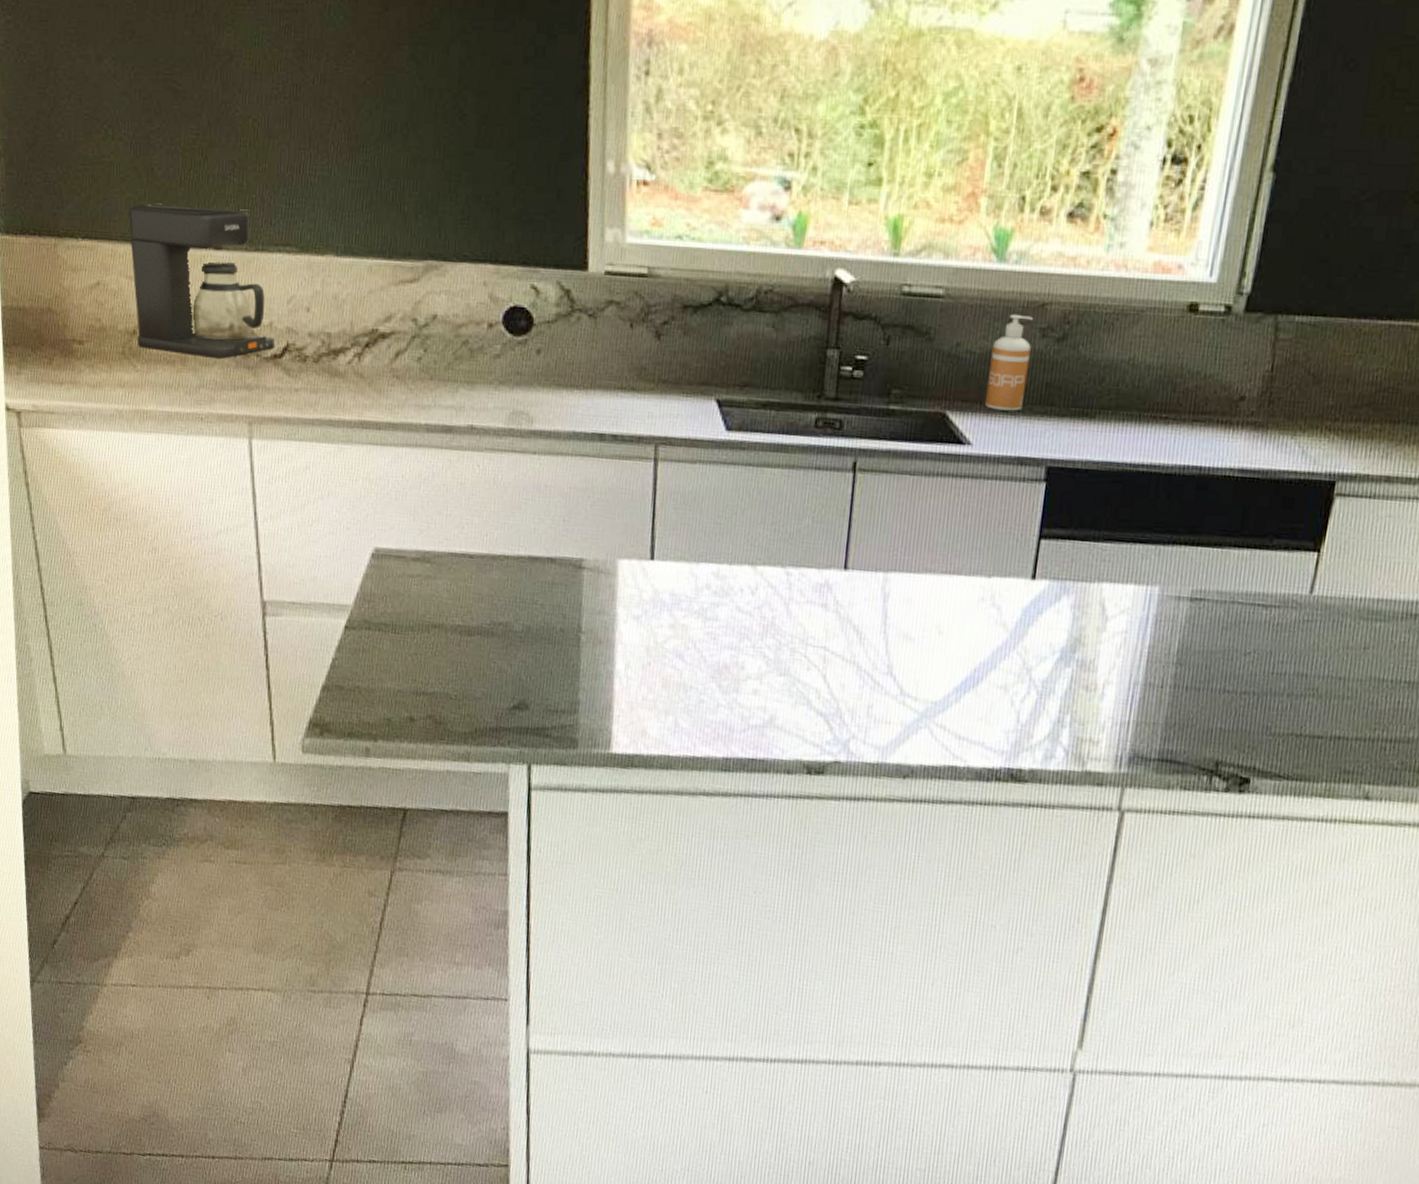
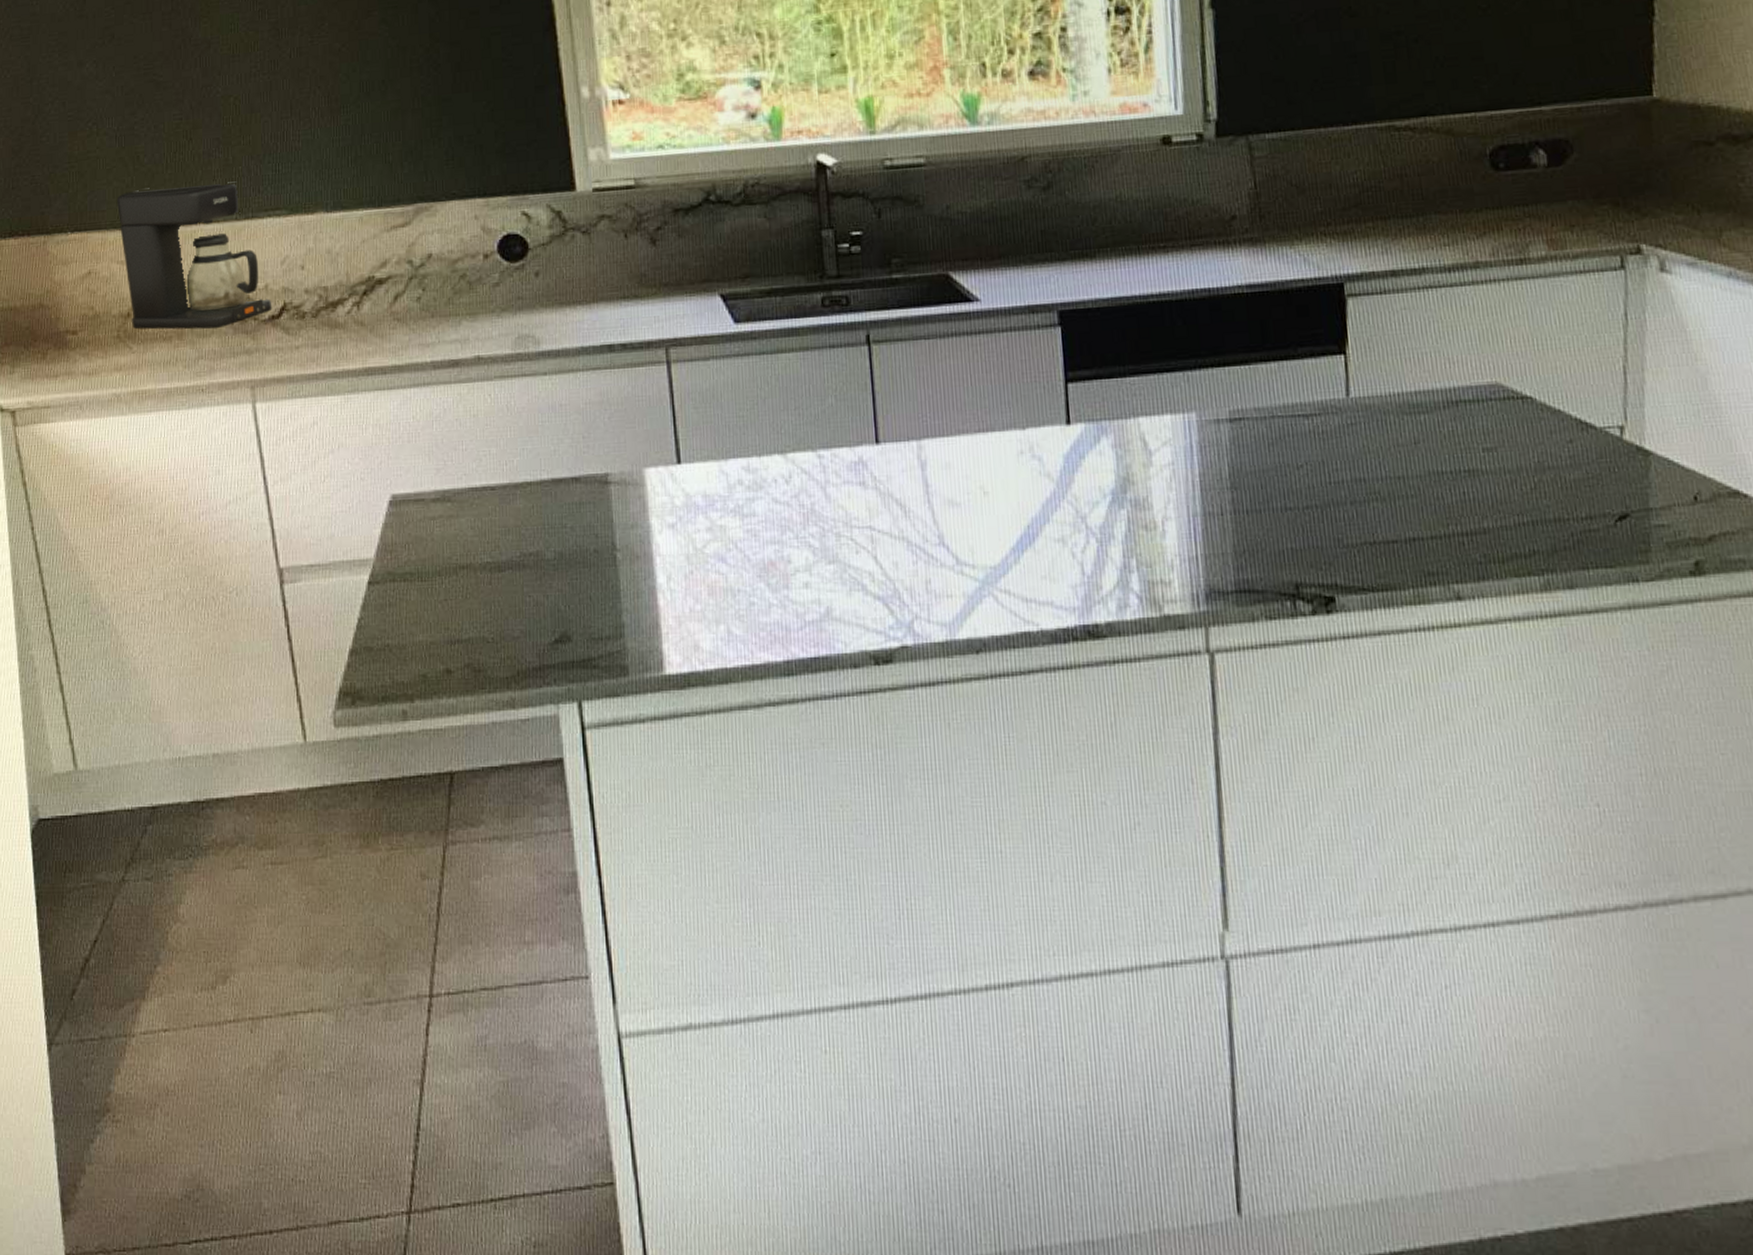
soap dispenser: present [984,313,1033,411] -> none [981,170,1023,264]

